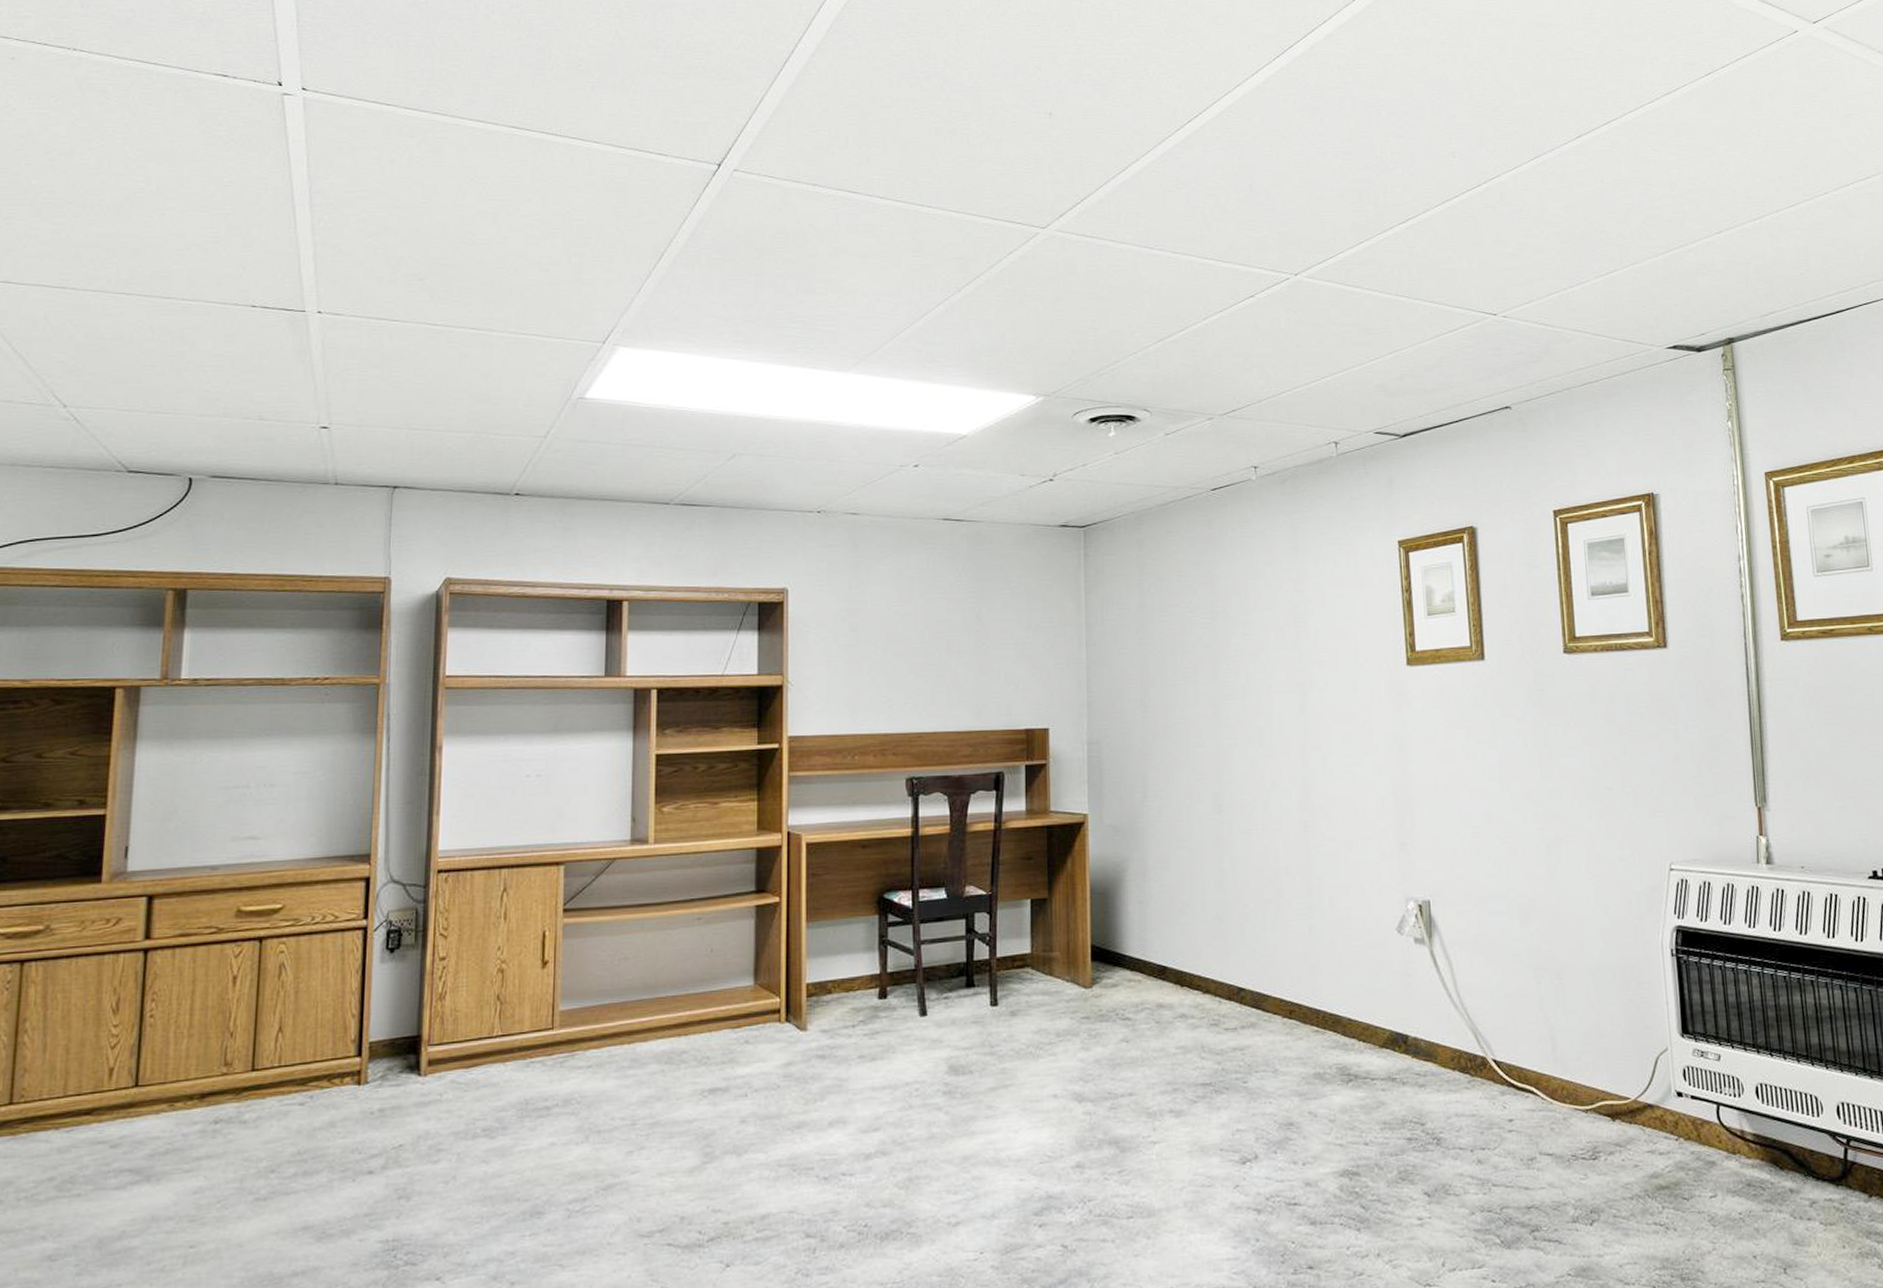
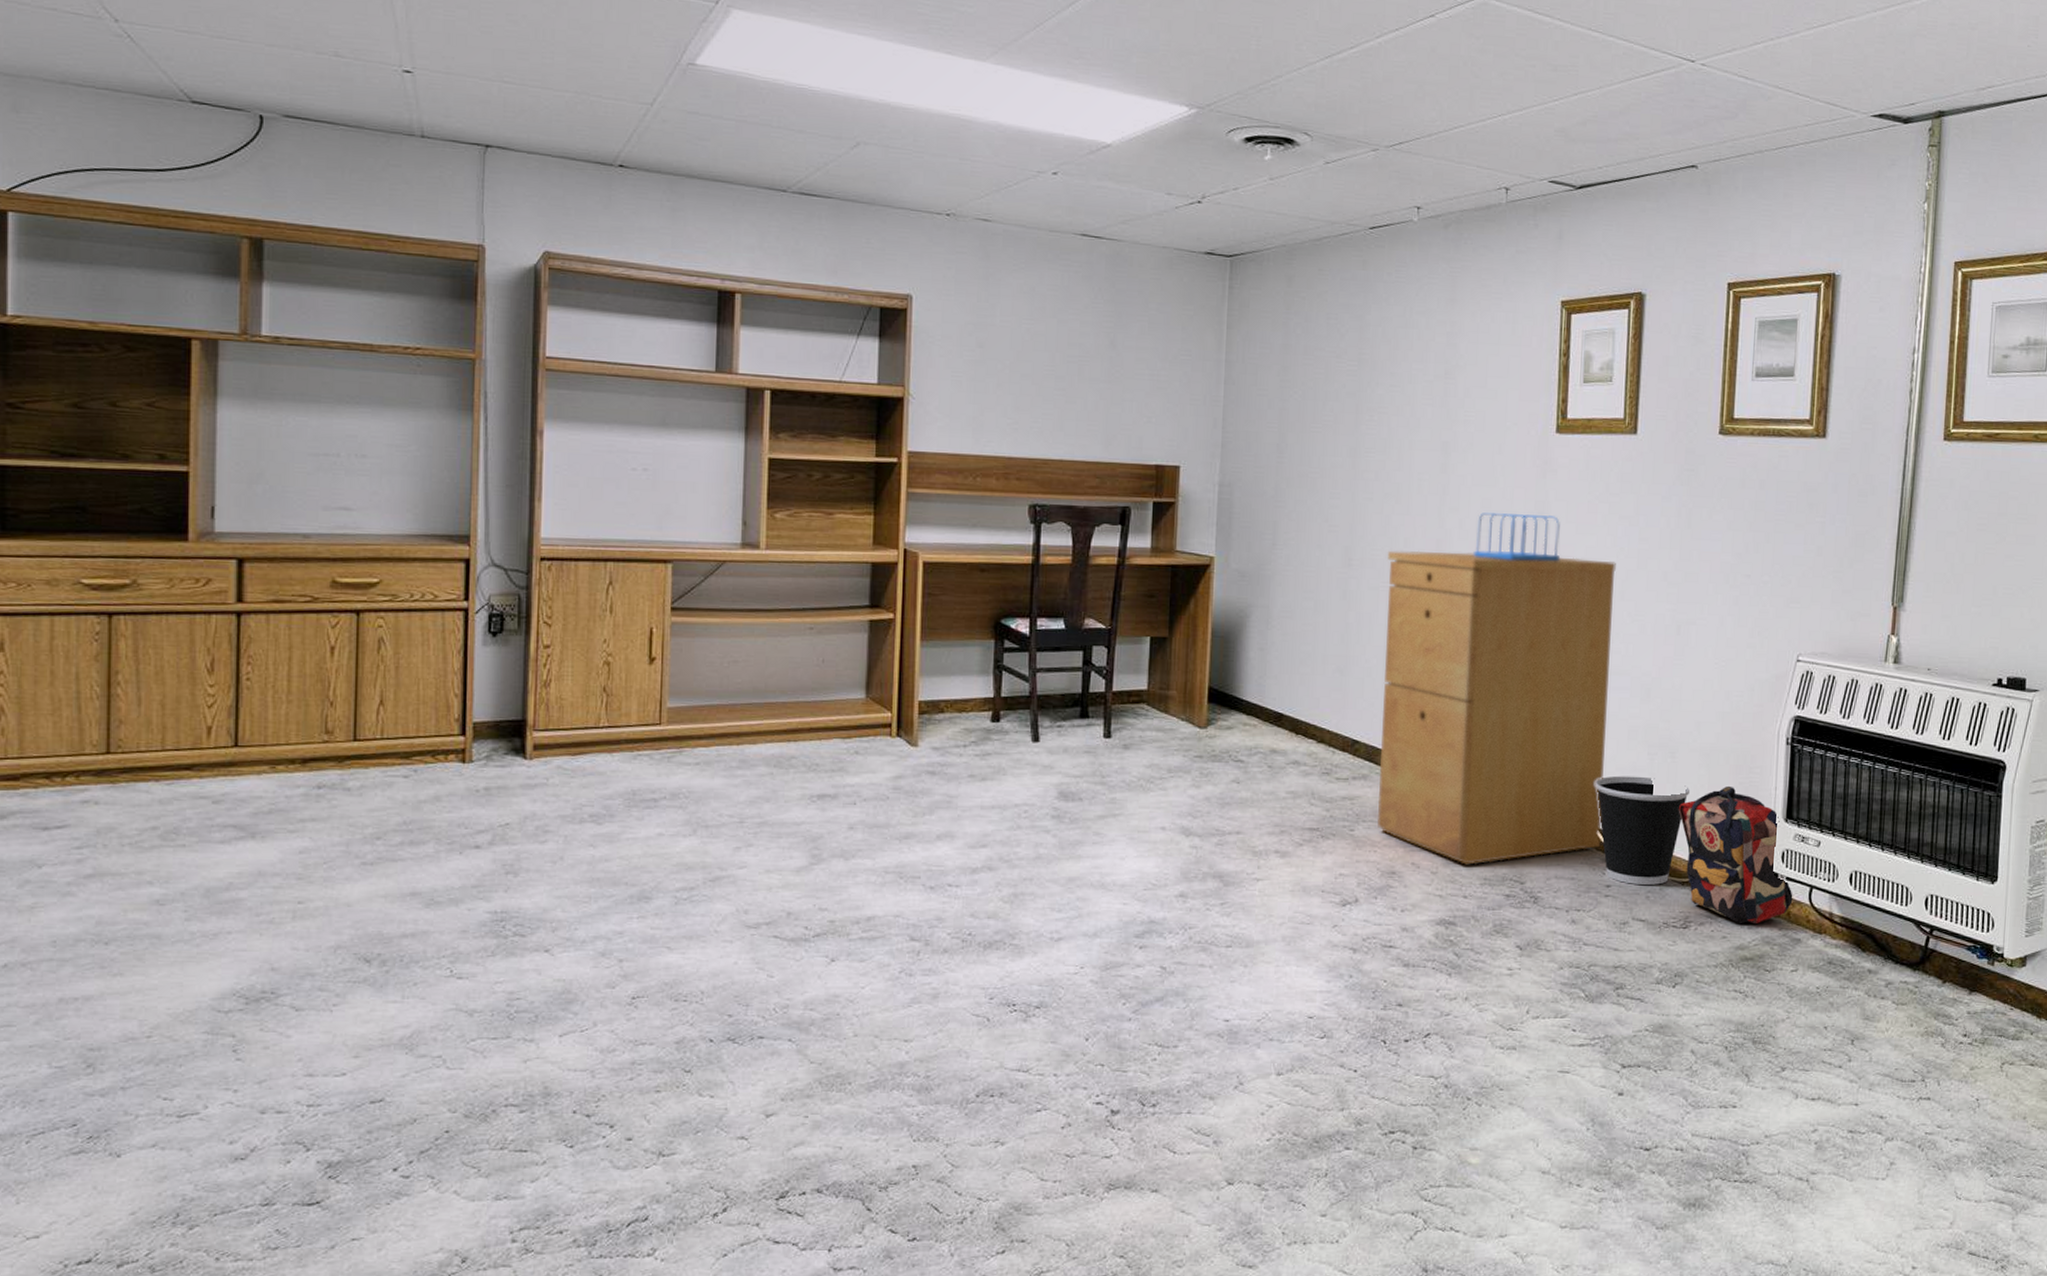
filing cabinet: none [1256,785,1497,1109] -> present [1378,550,1616,865]
file sorter: none [1339,746,1424,793] -> present [1473,512,1560,562]
wastebasket: none [1484,1001,1582,1117] -> present [1595,775,1691,885]
backpack: none [1572,1004,1701,1151] -> present [1679,785,1793,924]

